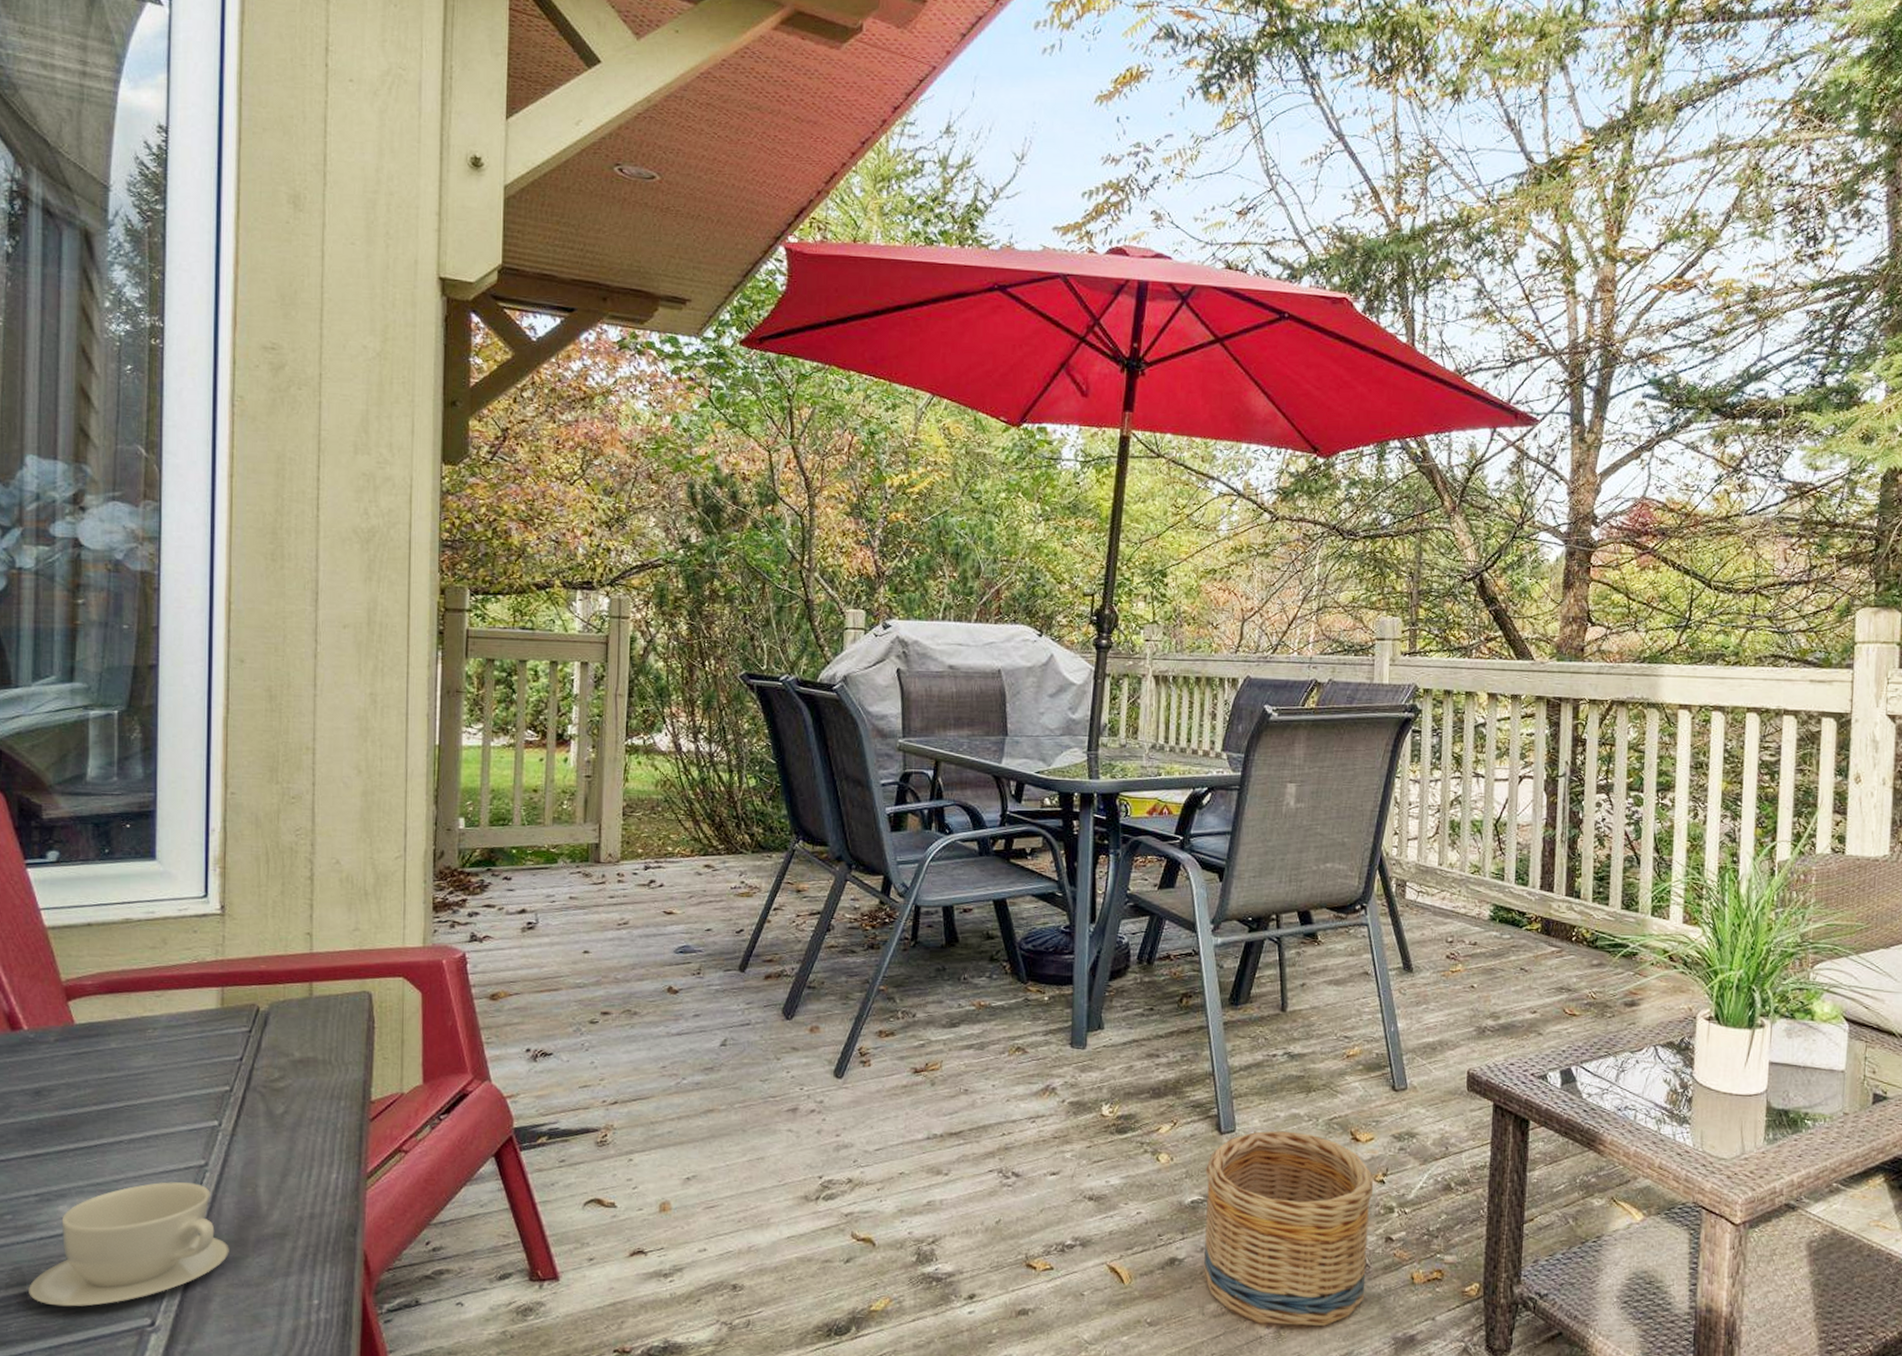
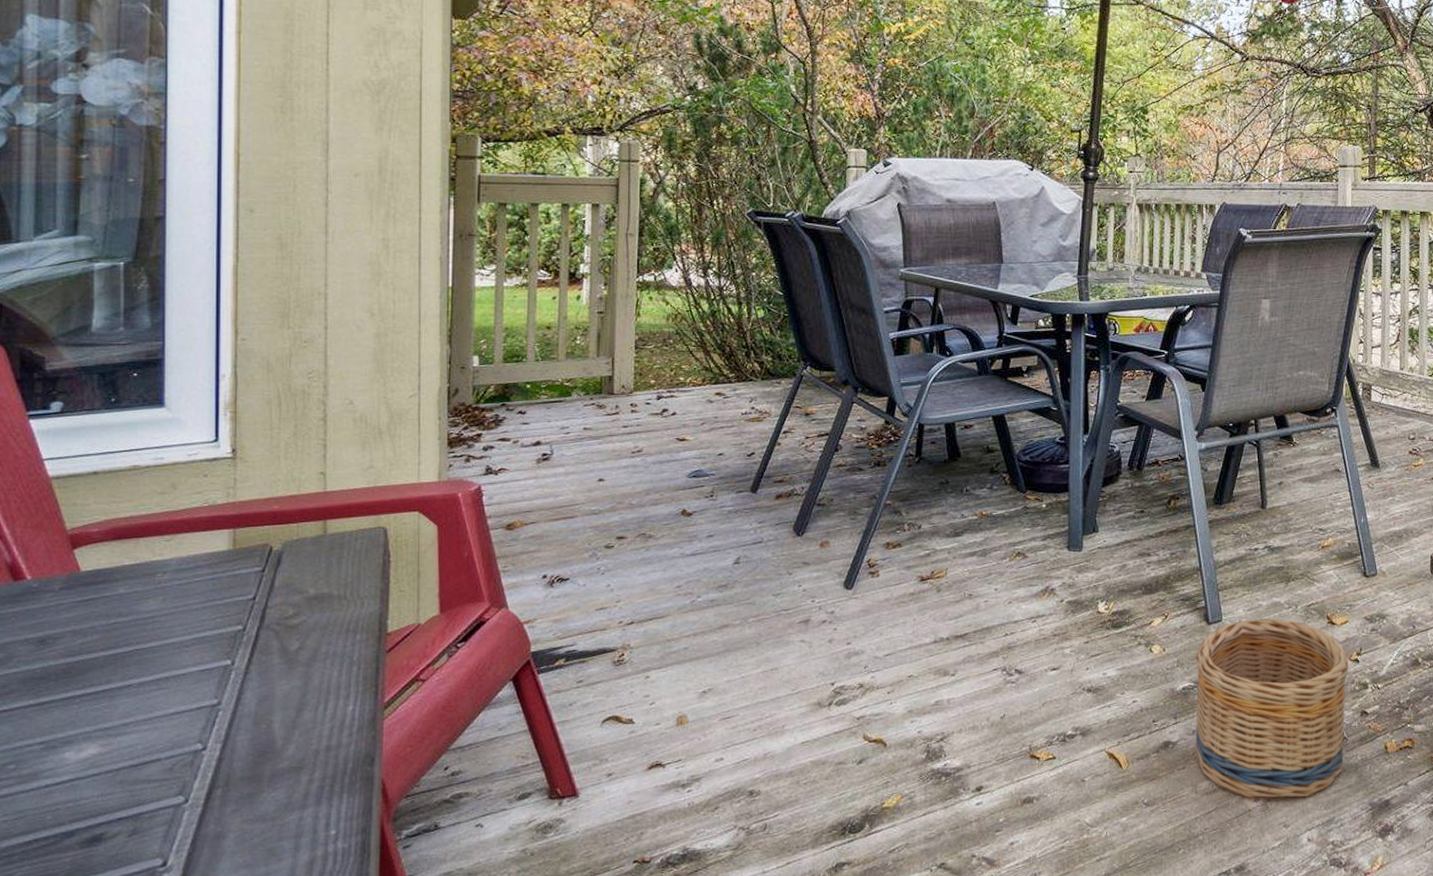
teacup: present [29,1182,229,1307] -> none [34,723,244,852]

